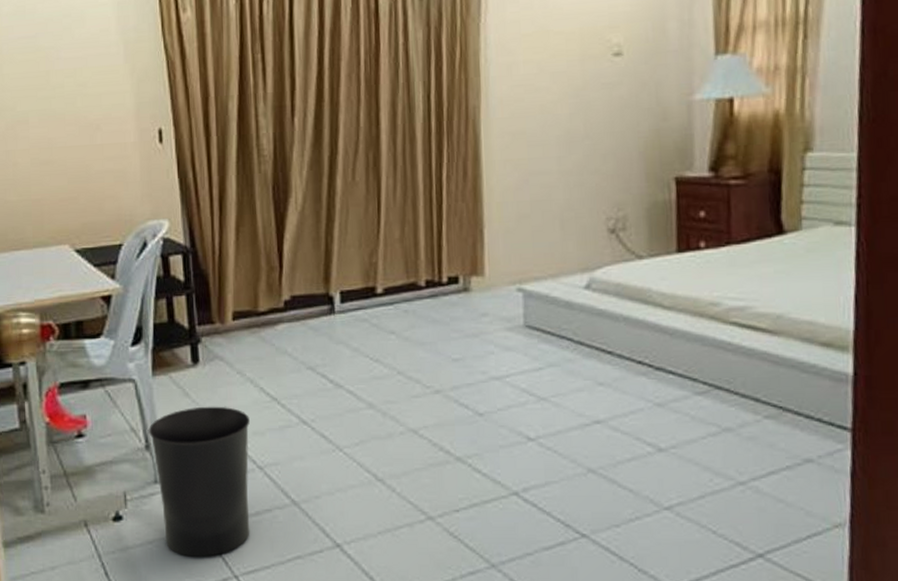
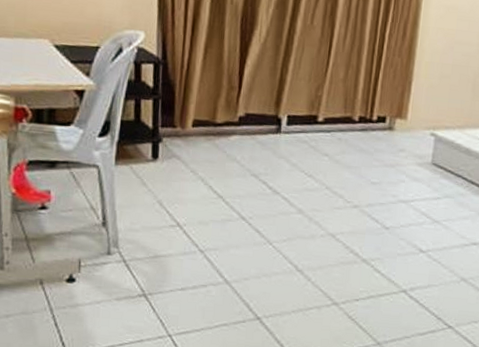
waste bin: present [149,406,250,557] -> none [106,195,197,319]

